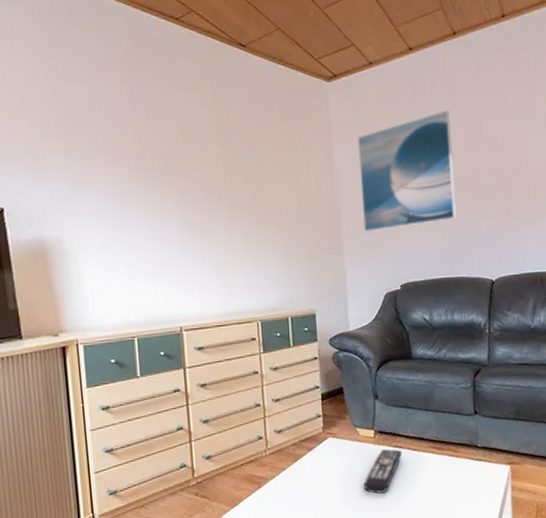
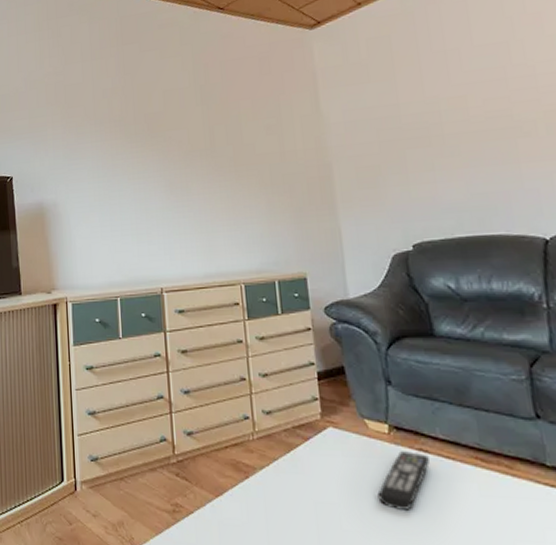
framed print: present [358,110,457,232] -> none [348,40,484,184]

